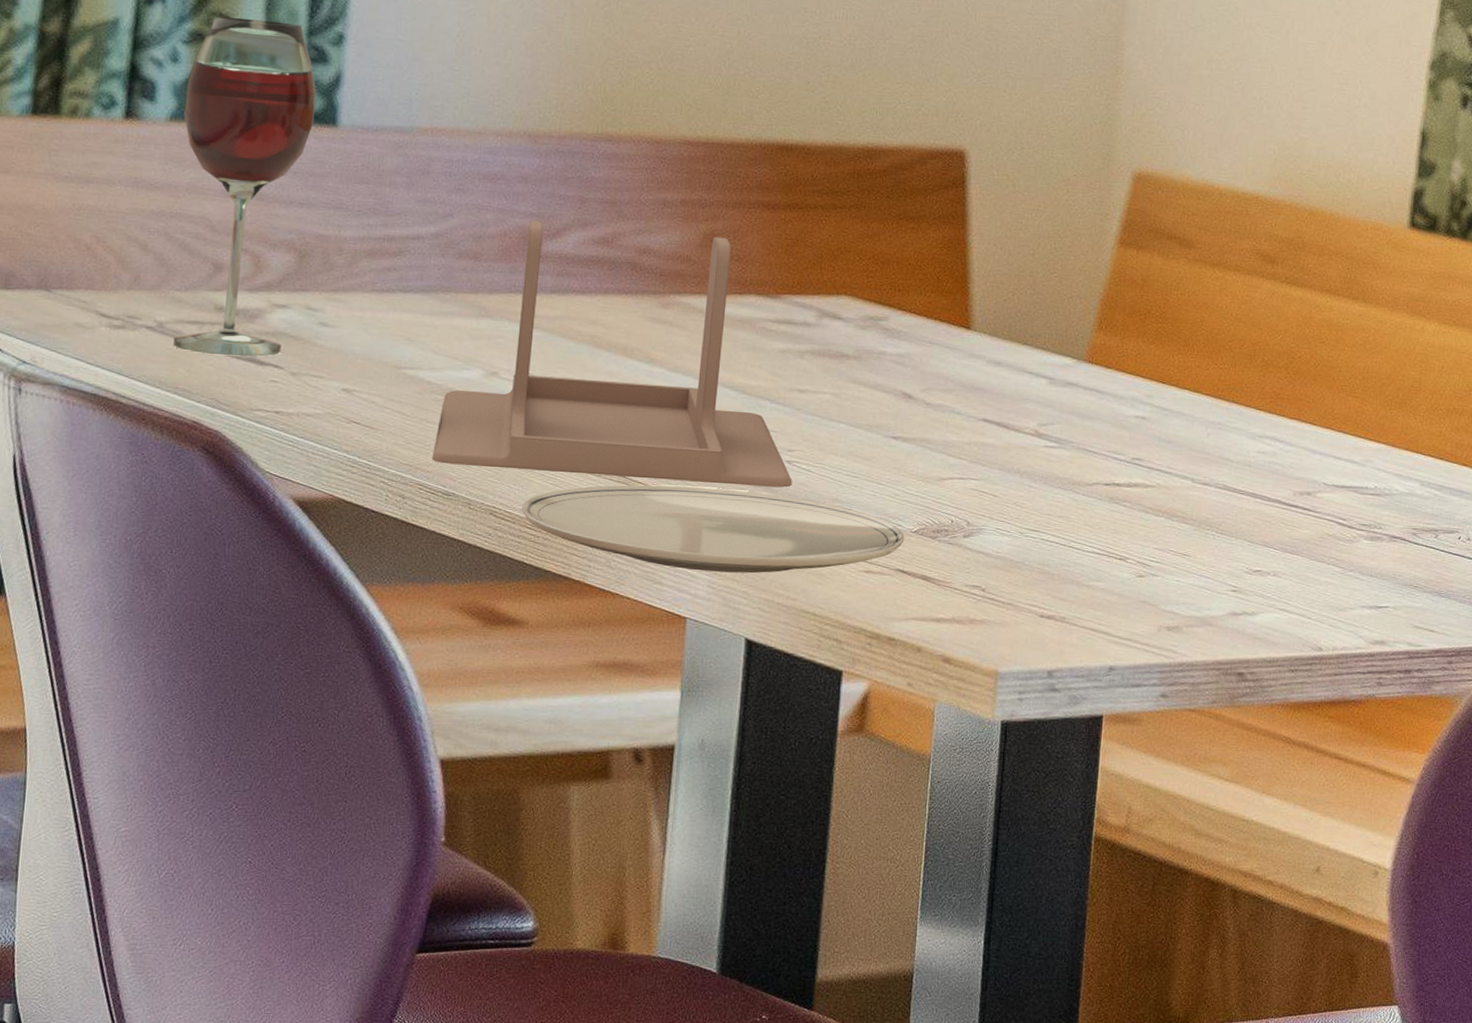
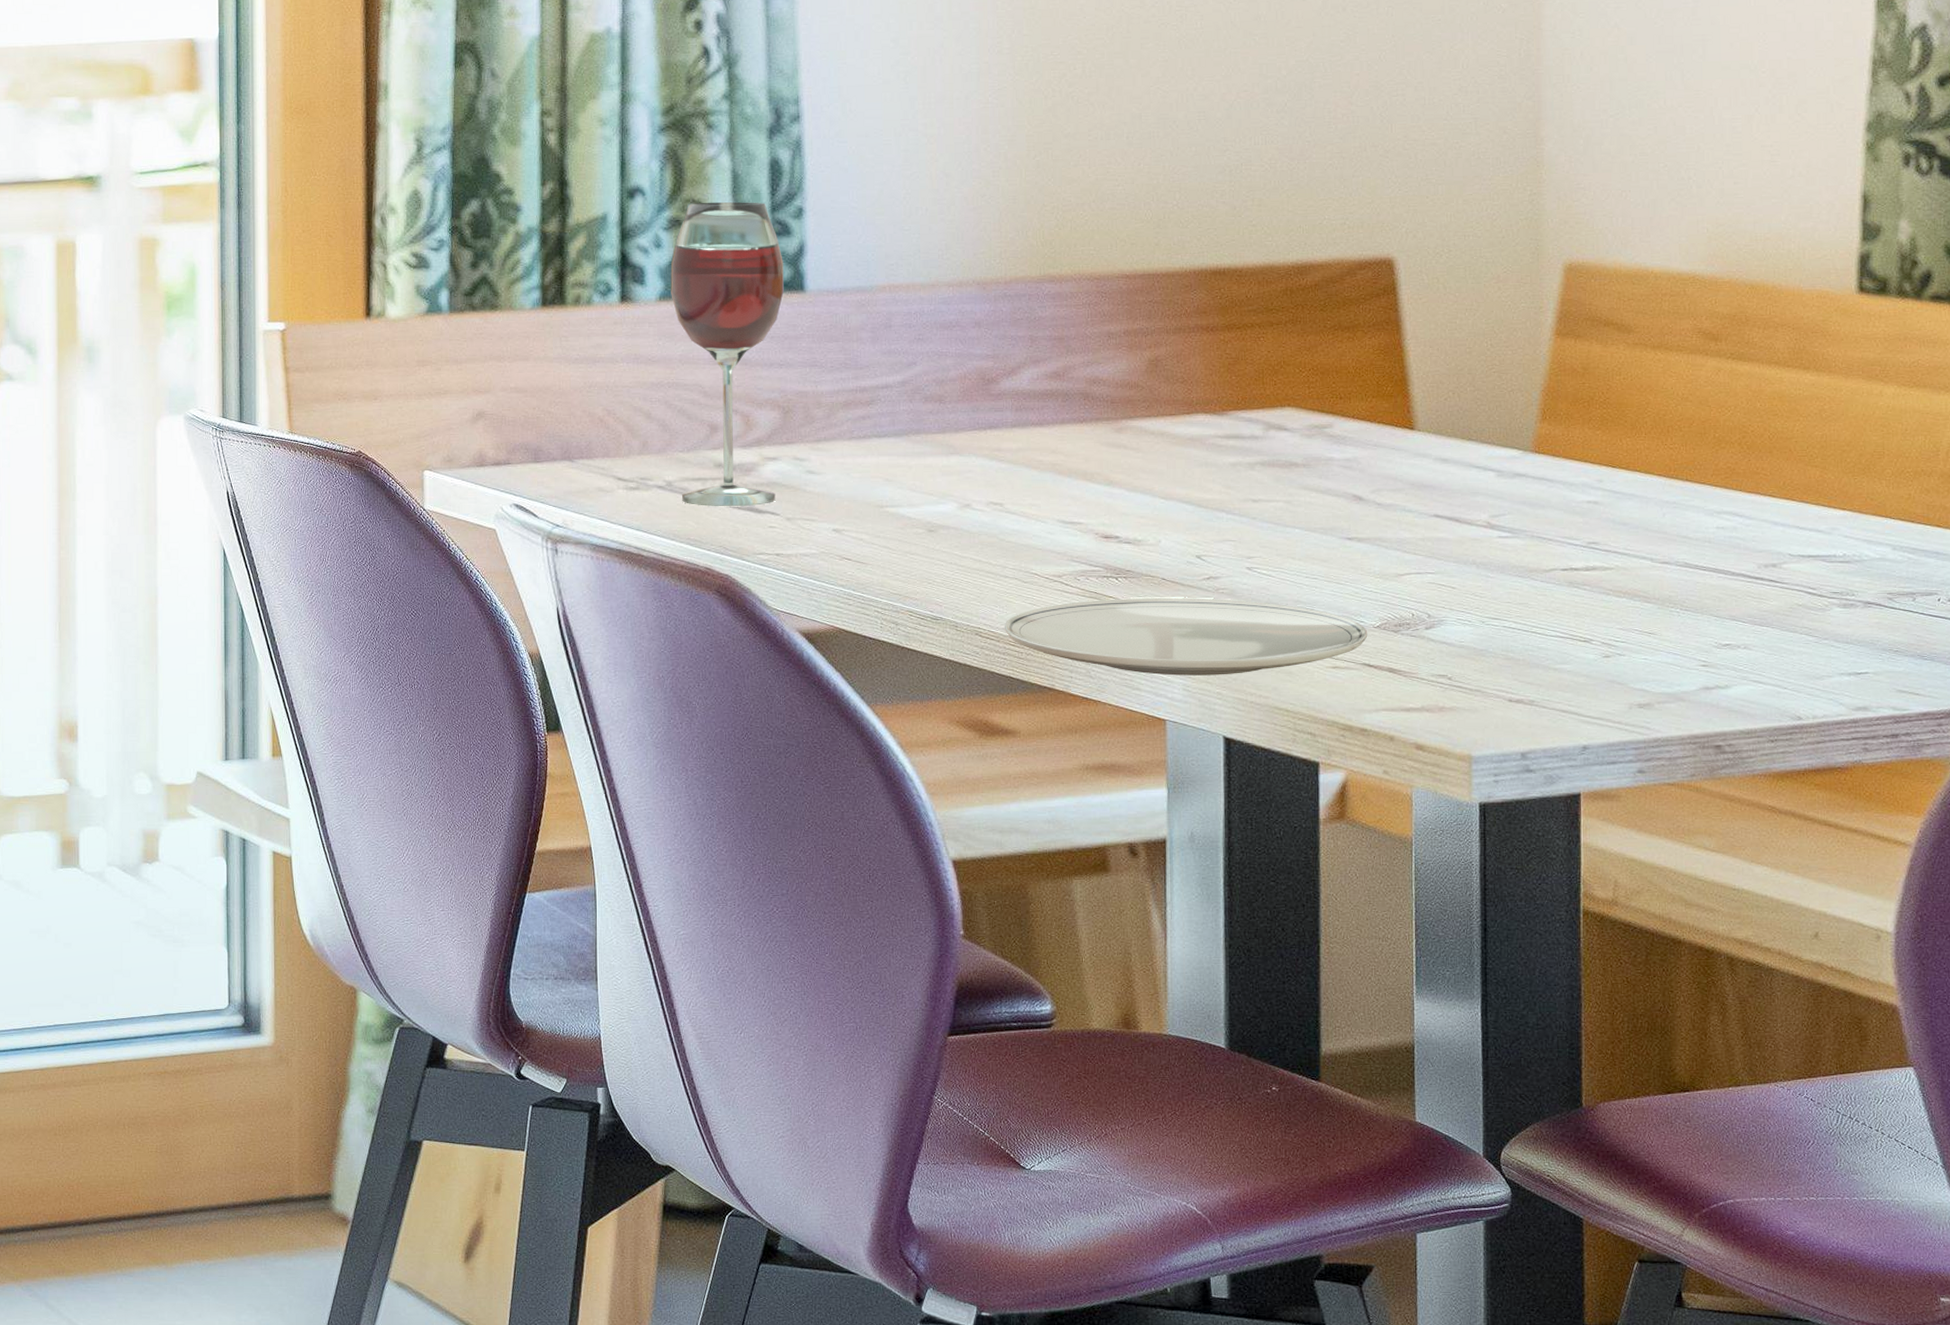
napkin holder: present [432,221,792,488] -> none [919,362,1254,593]

